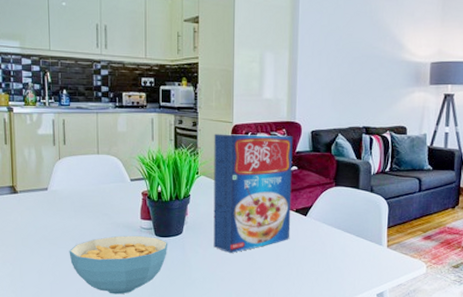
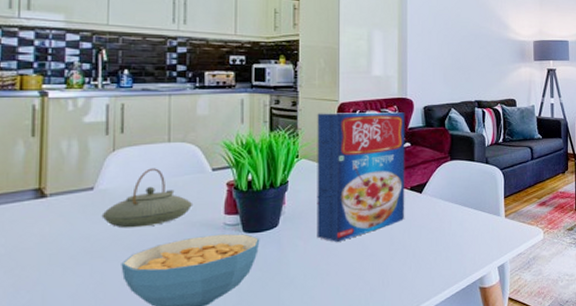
teapot: none [54,175,118,224] -> present [101,168,193,228]

